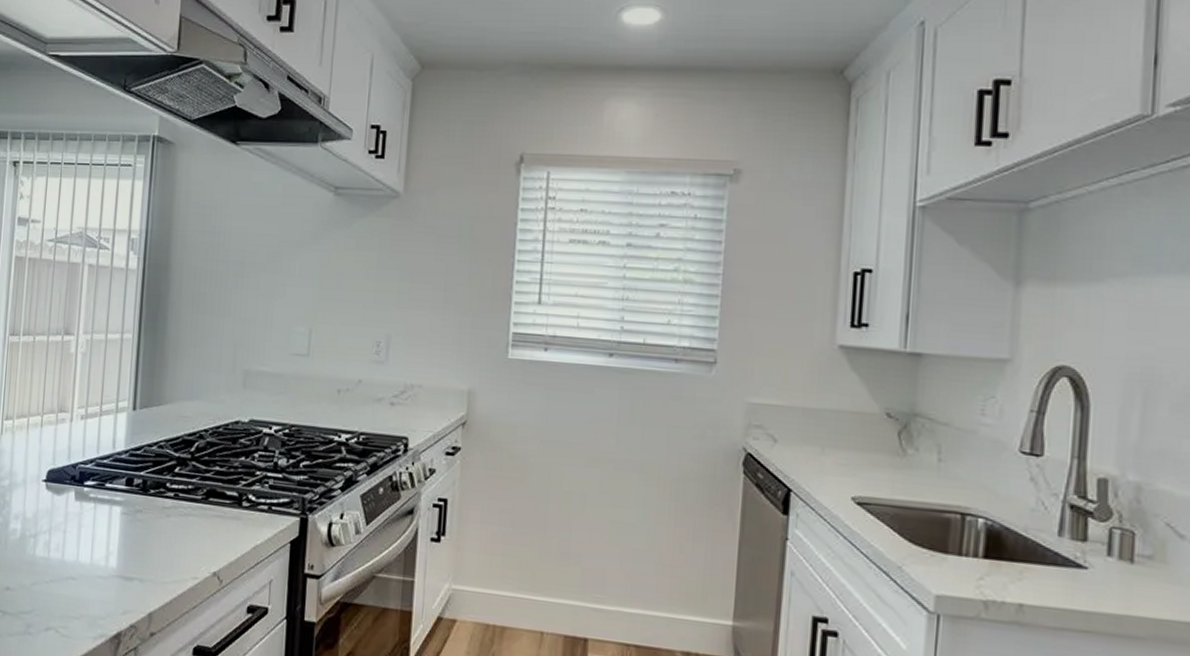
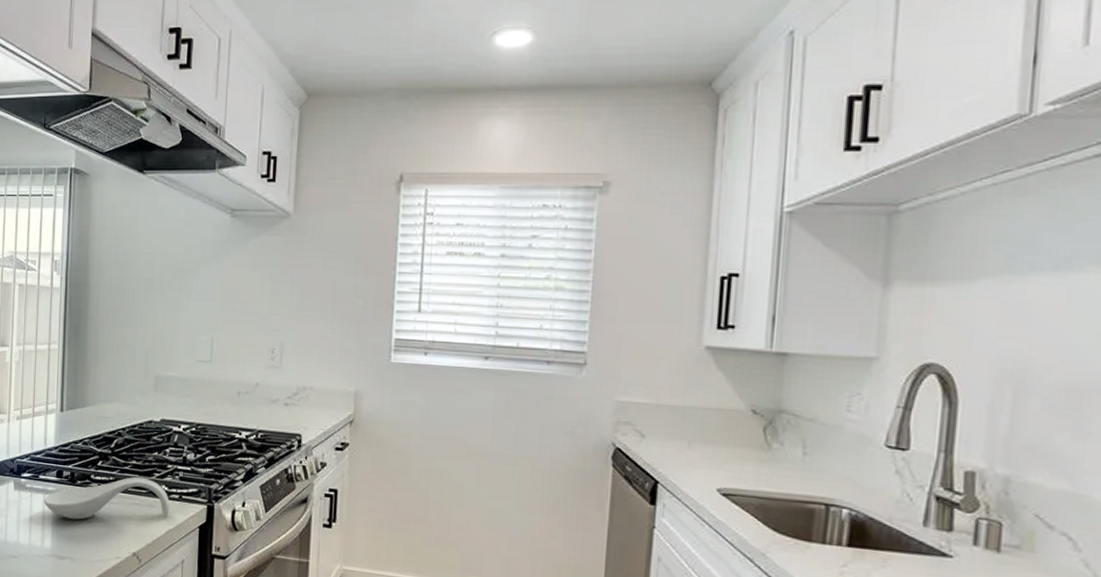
spoon rest: none [109,485,258,535] -> present [43,476,170,520]

